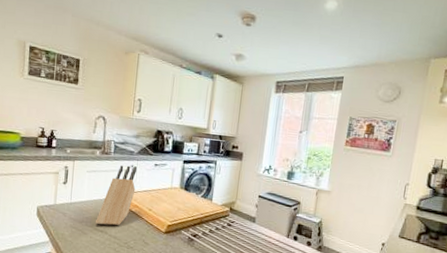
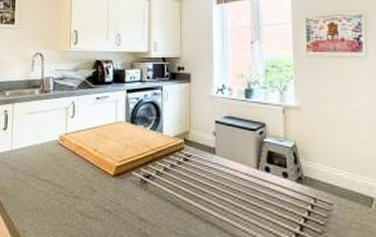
knife block: present [95,165,137,226] -> none [37,102,78,173]

